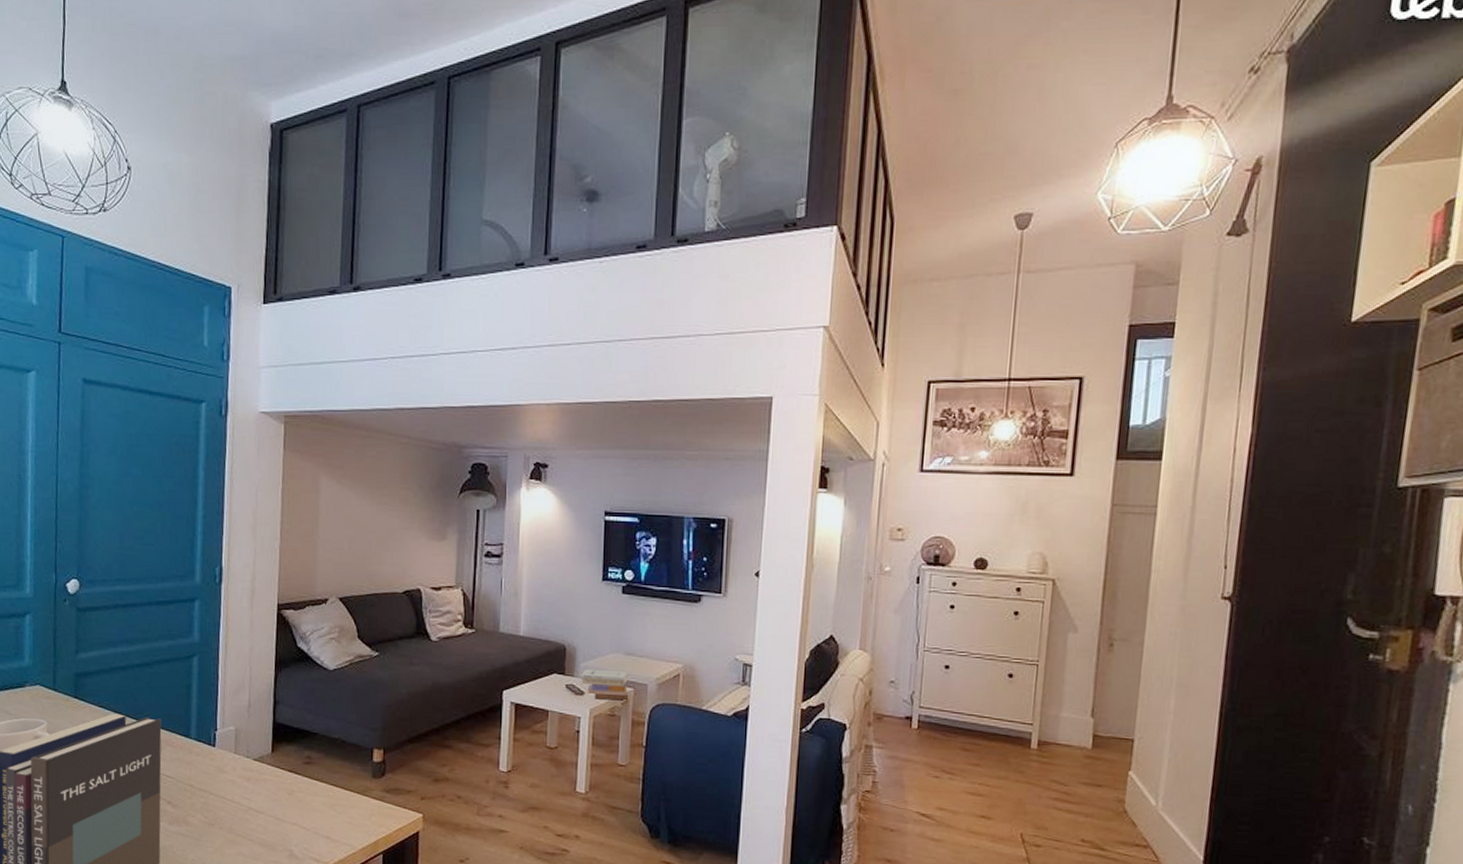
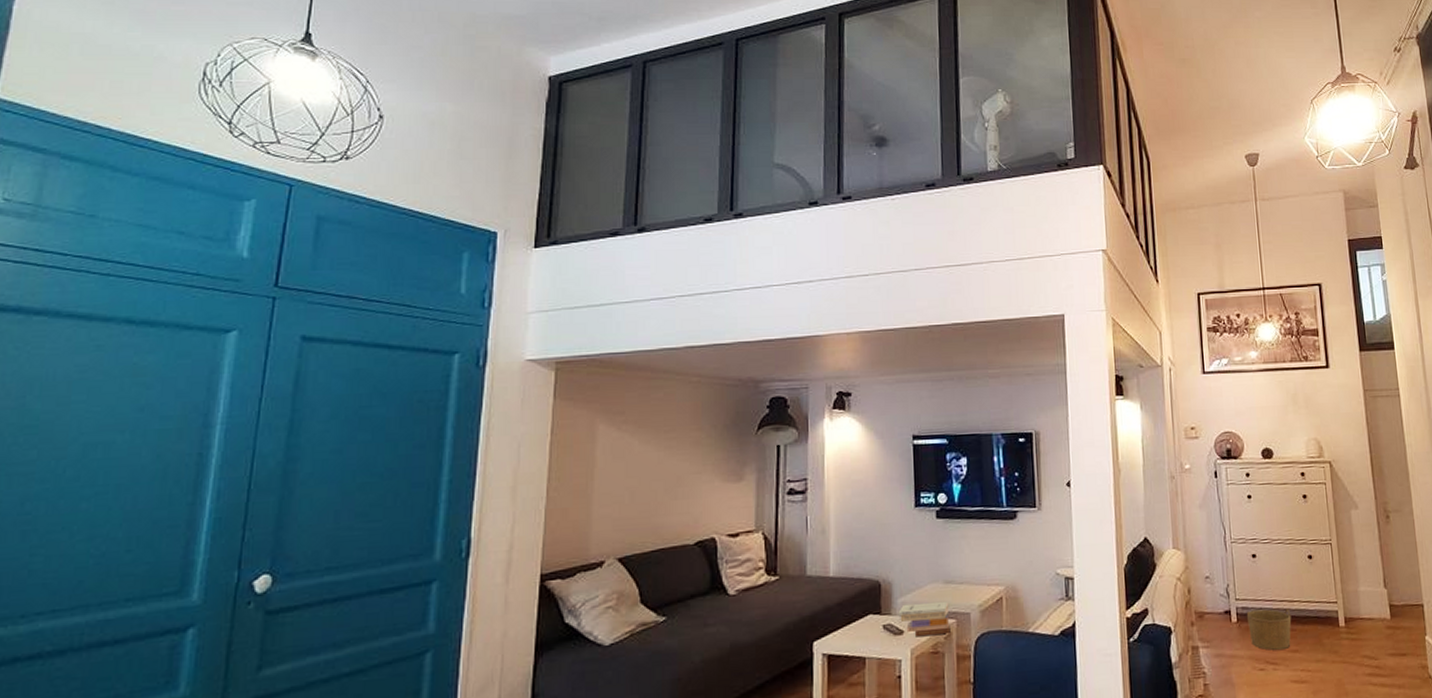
basket: none [928,719,978,761] -> present [1246,609,1292,650]

